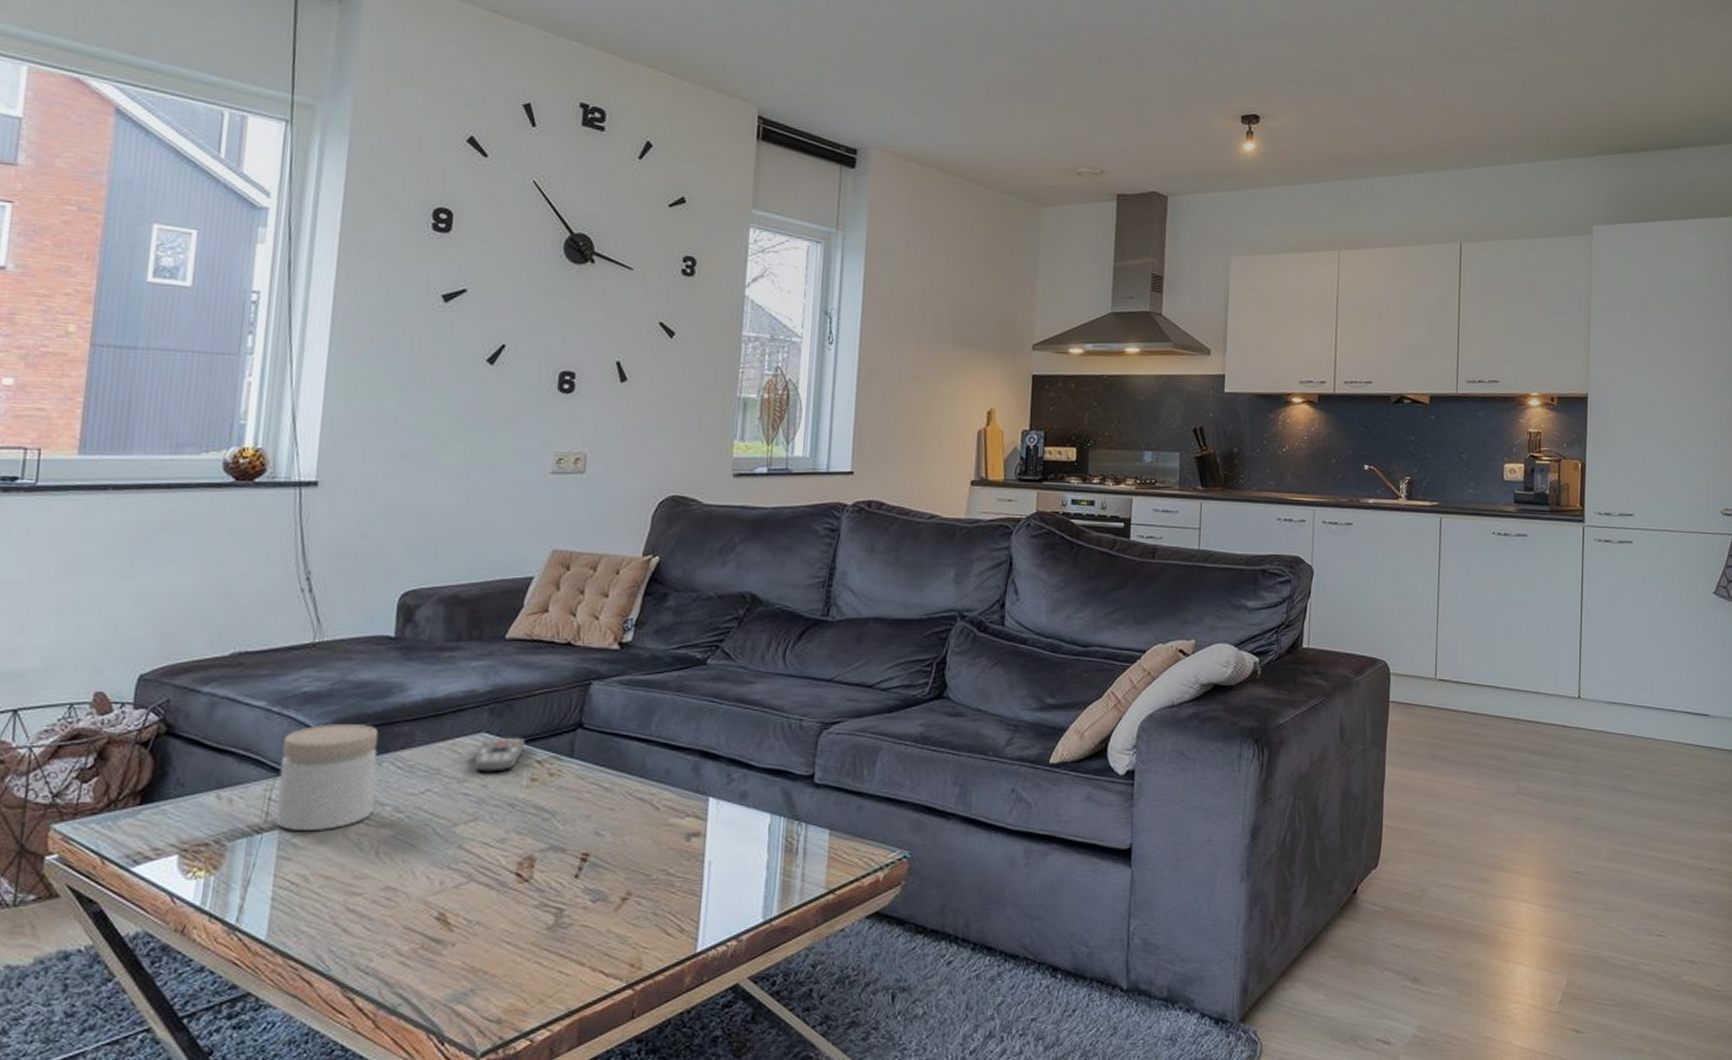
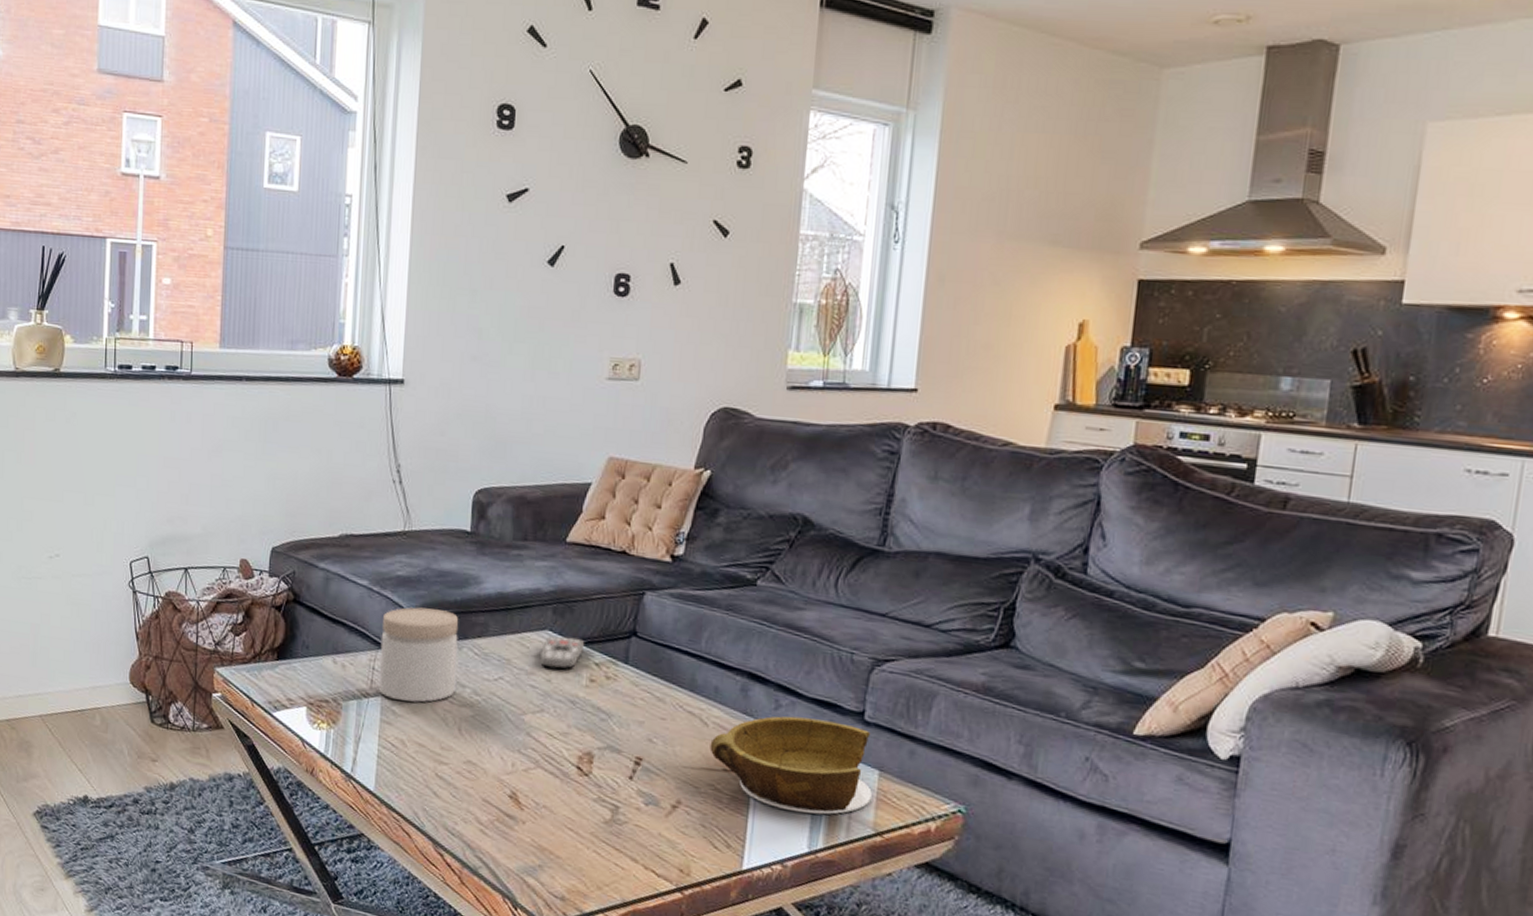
bowl: none [661,788,823,884] -> present [710,716,872,815]

